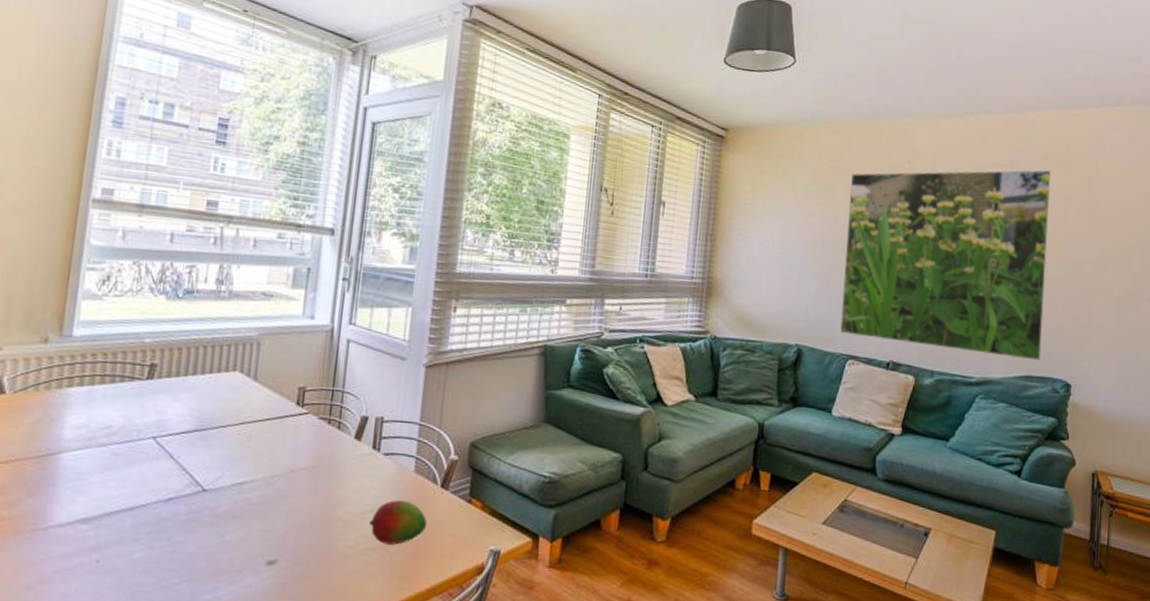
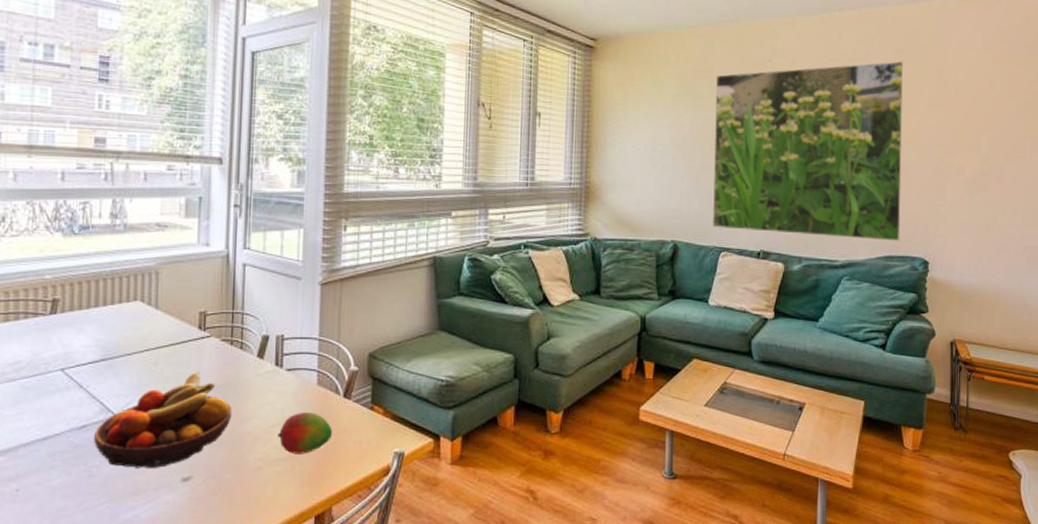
fruit bowl: none [180,449,325,548] -> present [94,371,233,468]

